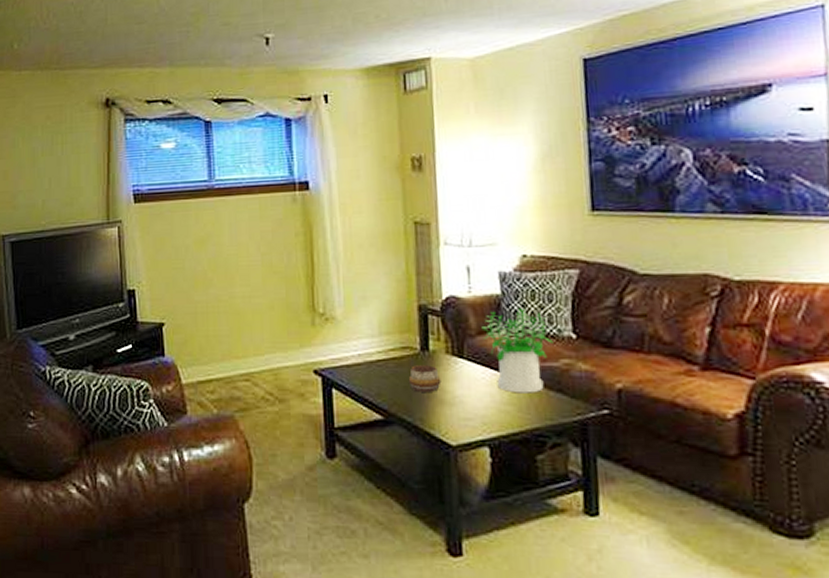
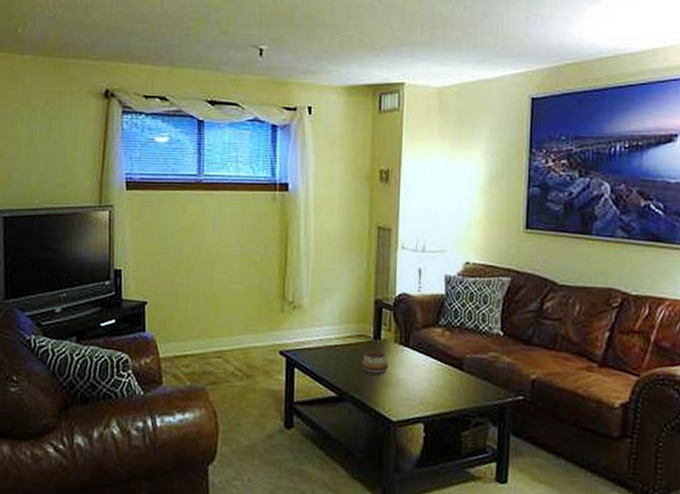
potted plant: present [481,308,554,393] -> none [426,308,485,380]

